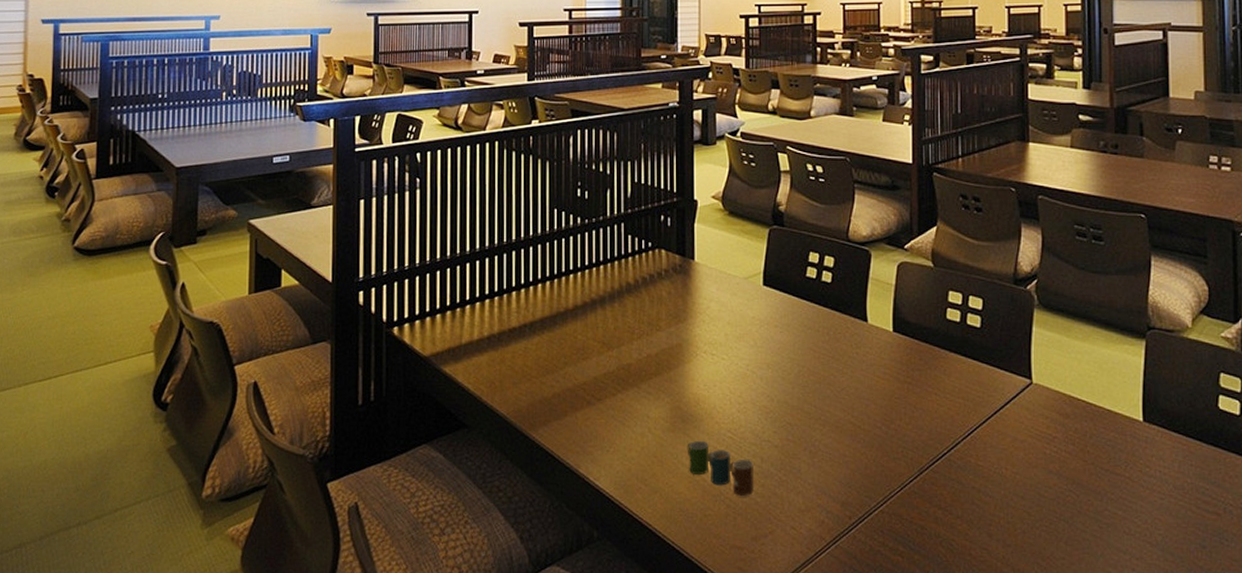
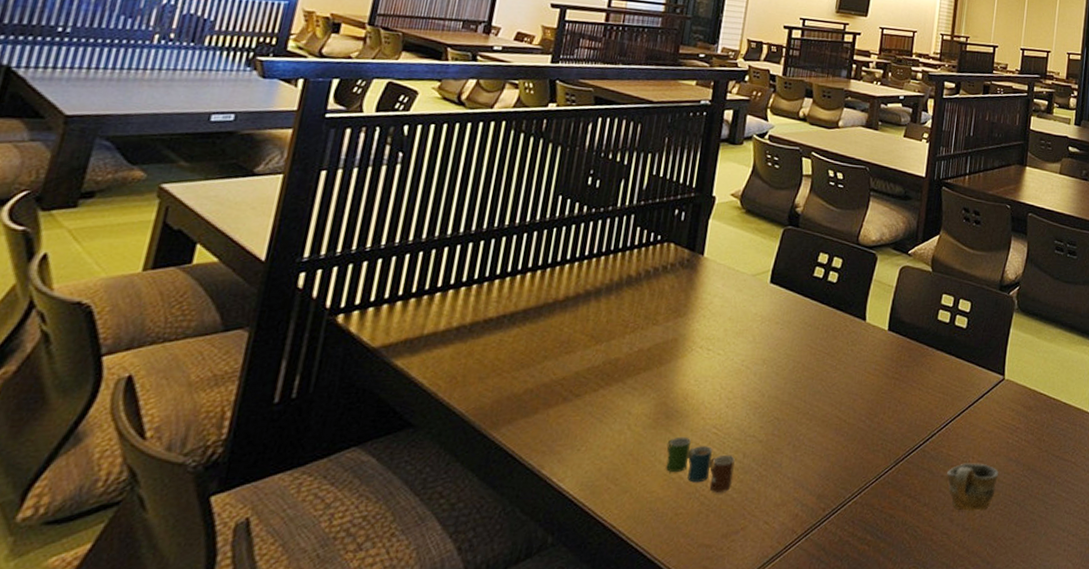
cup: none [977,474,1038,527] -> present [946,463,999,511]

